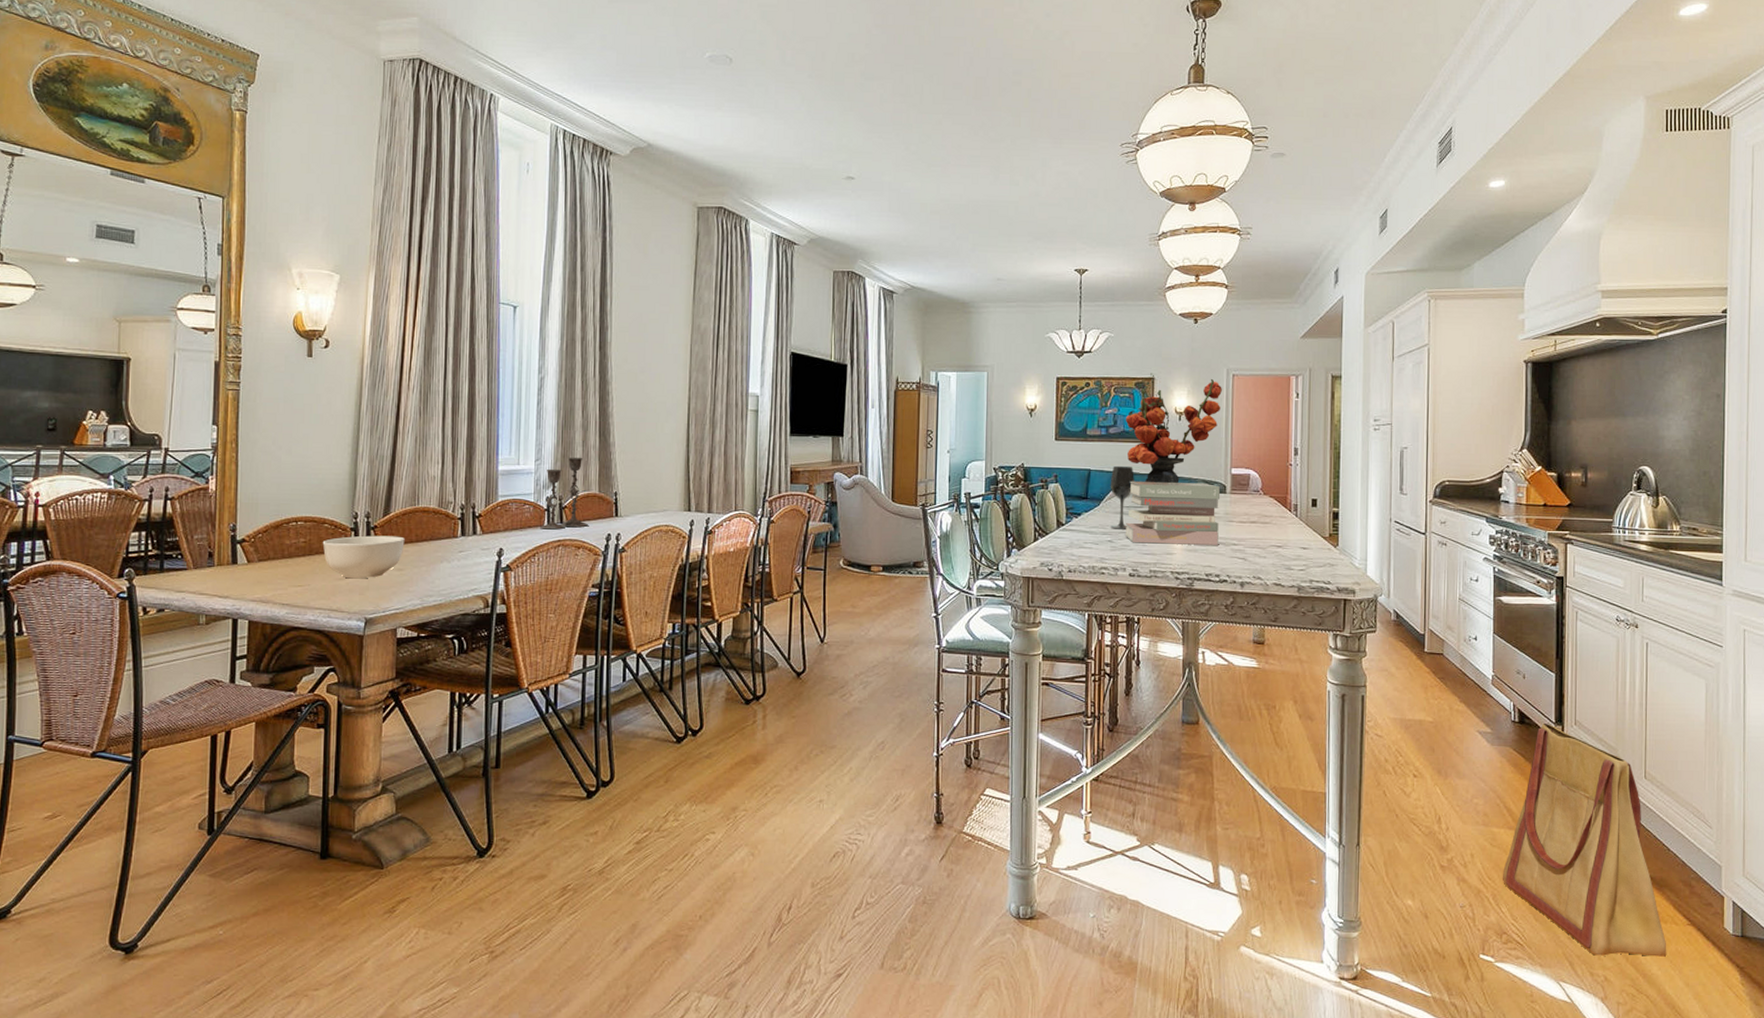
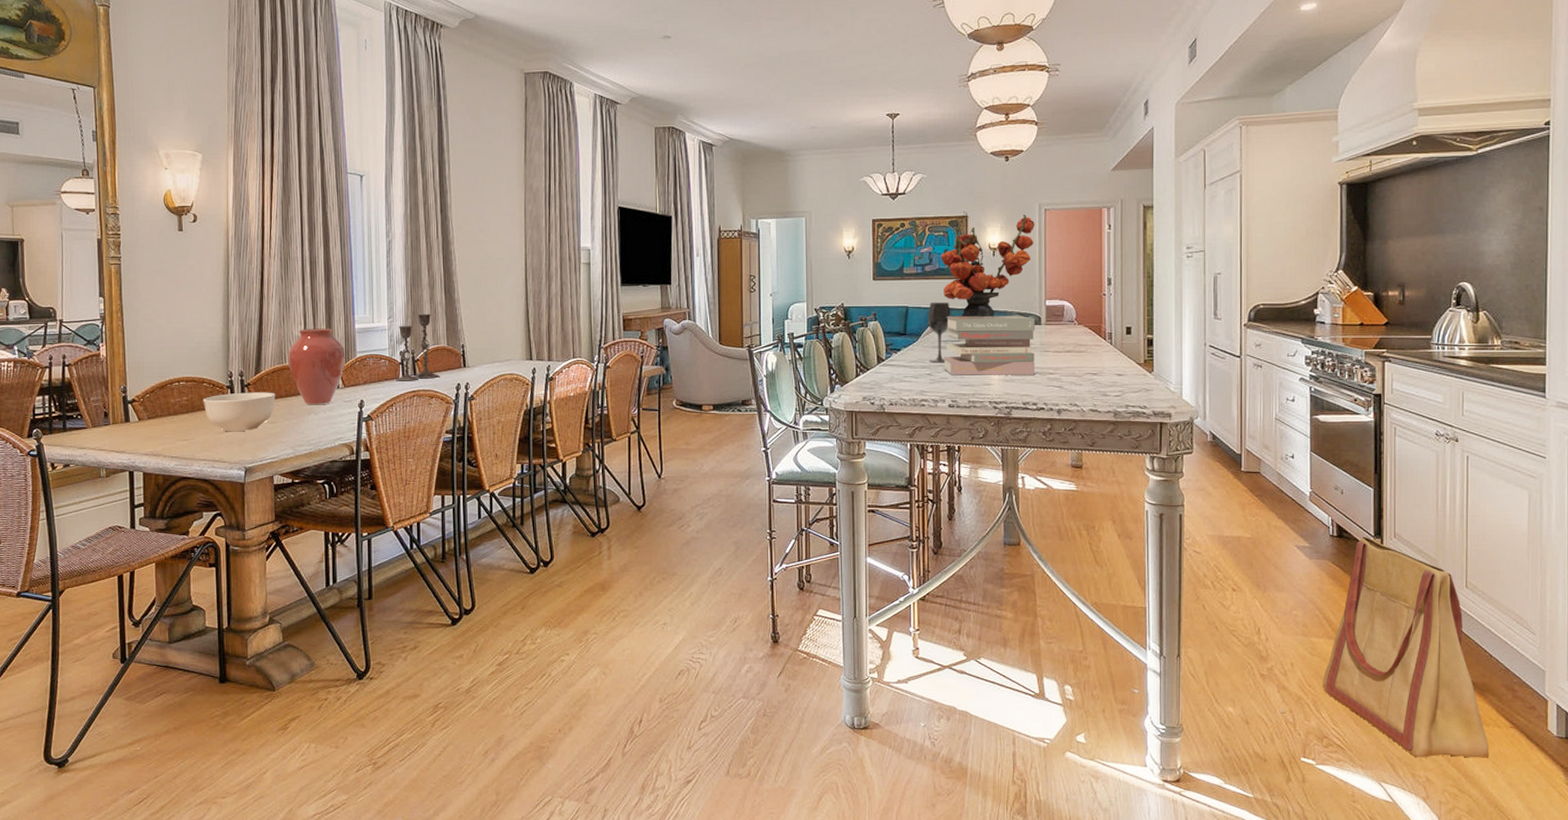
vase: none [421,468,486,552] -> present [287,328,345,405]

